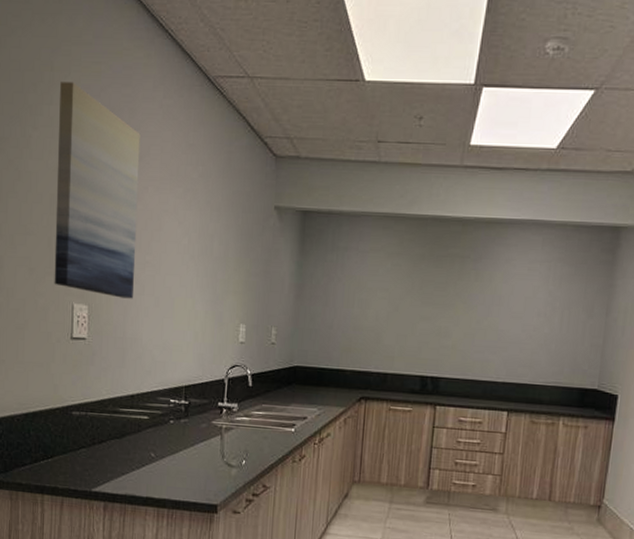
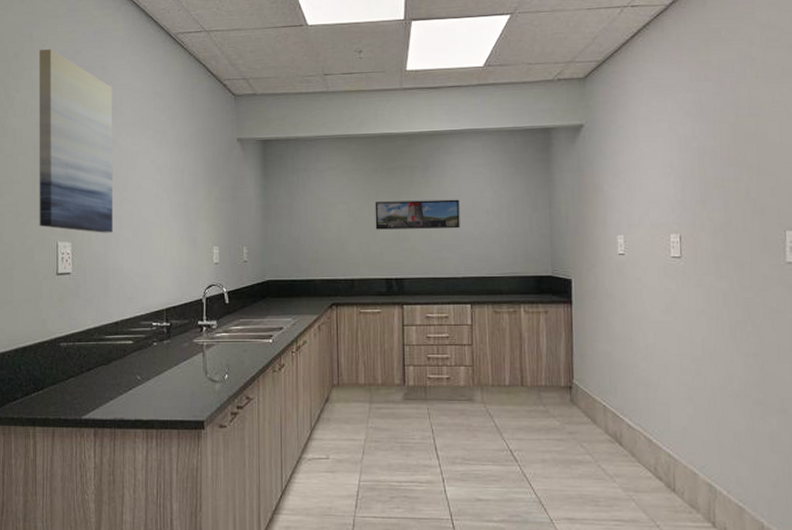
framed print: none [415,292,510,330] -> present [375,199,460,230]

